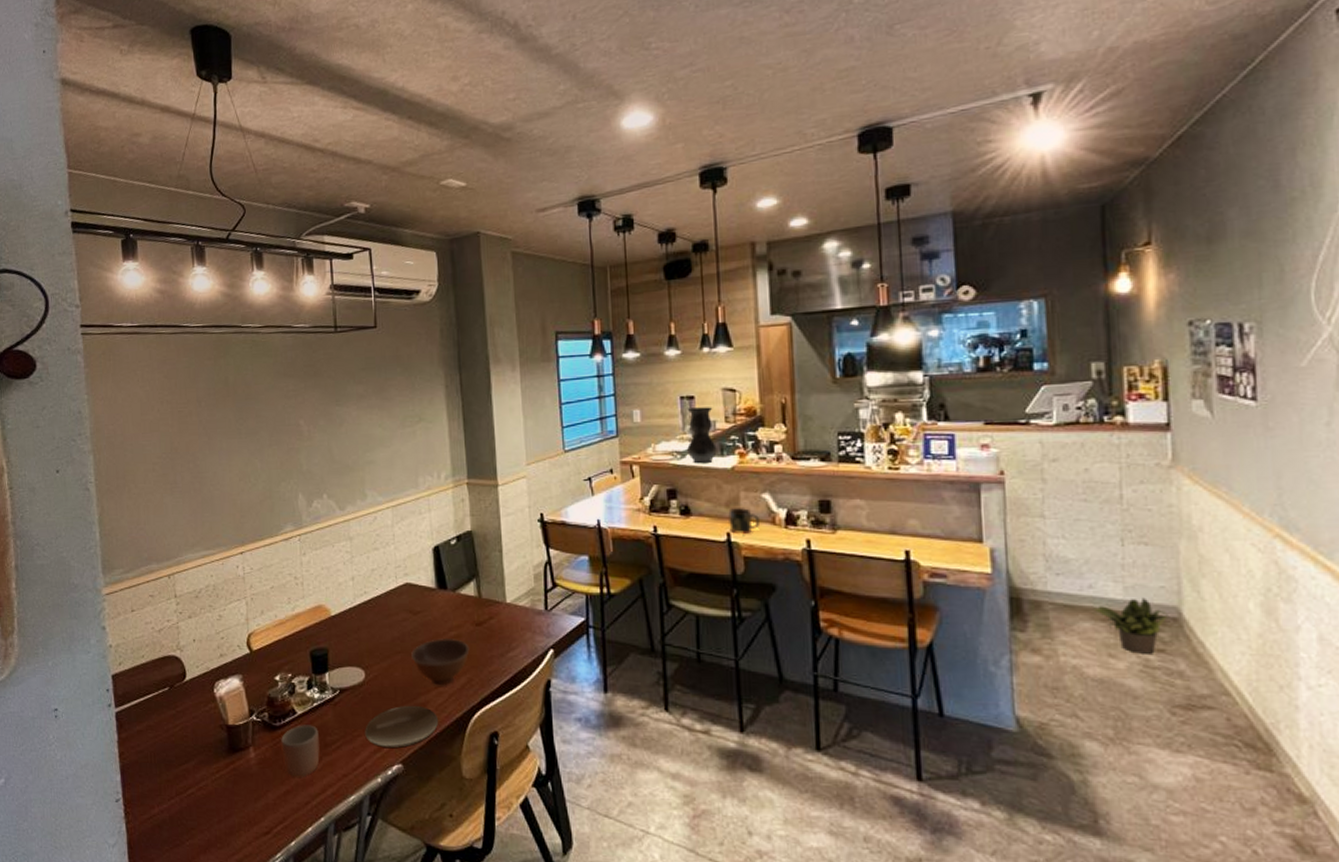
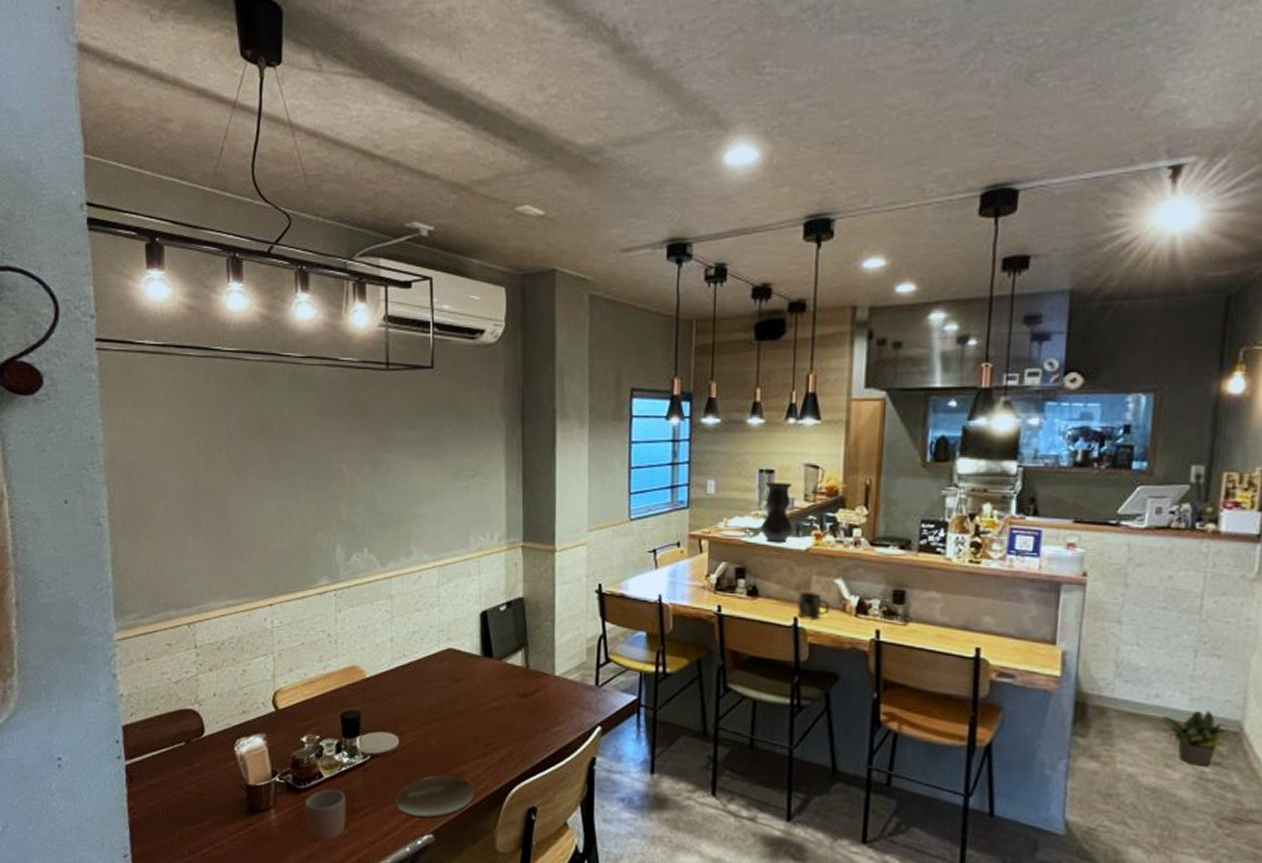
bowl: present [411,637,470,686] -> none [450,708,513,758]

